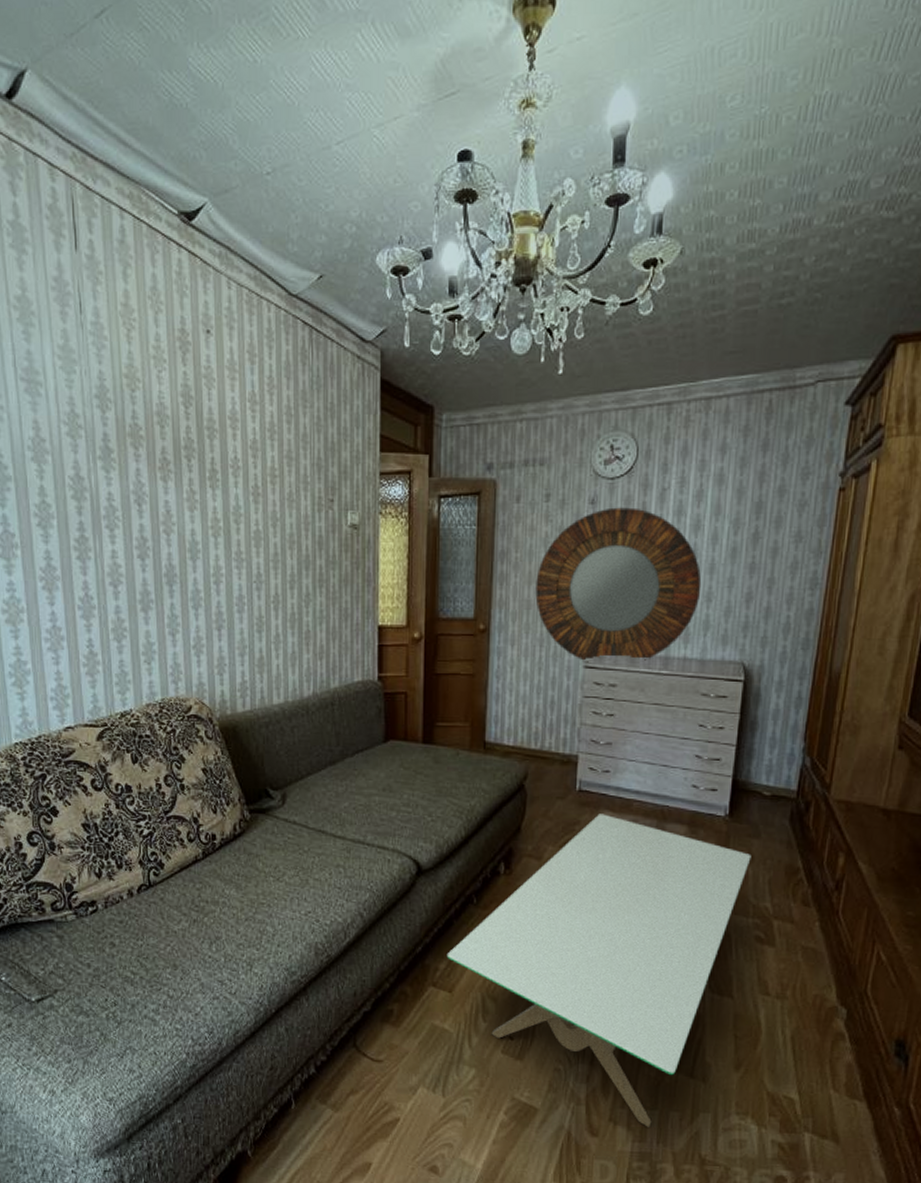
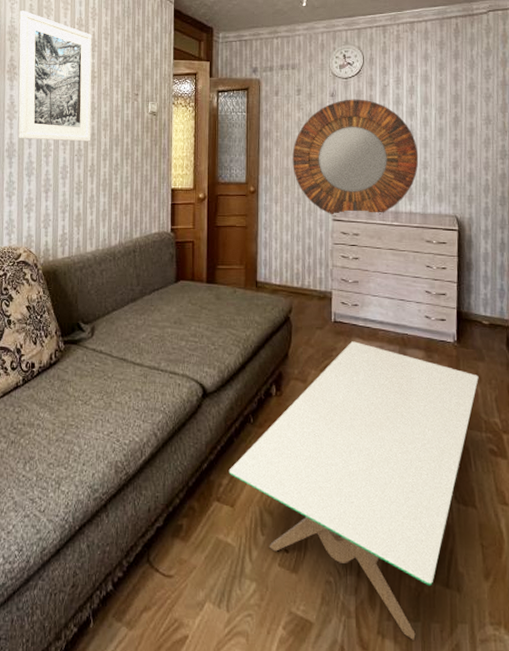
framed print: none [170,381,274,564] -> present [18,11,92,142]

